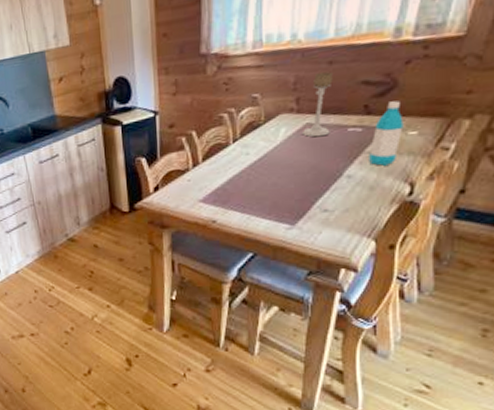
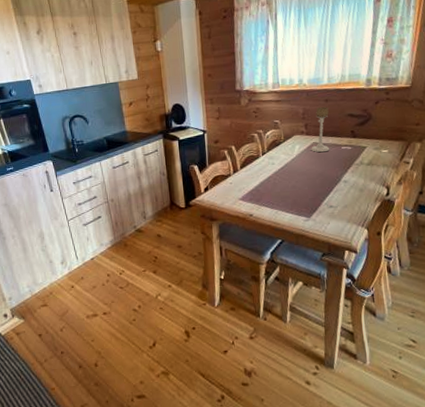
water bottle: present [369,101,403,166] -> none [357,128,378,174]

